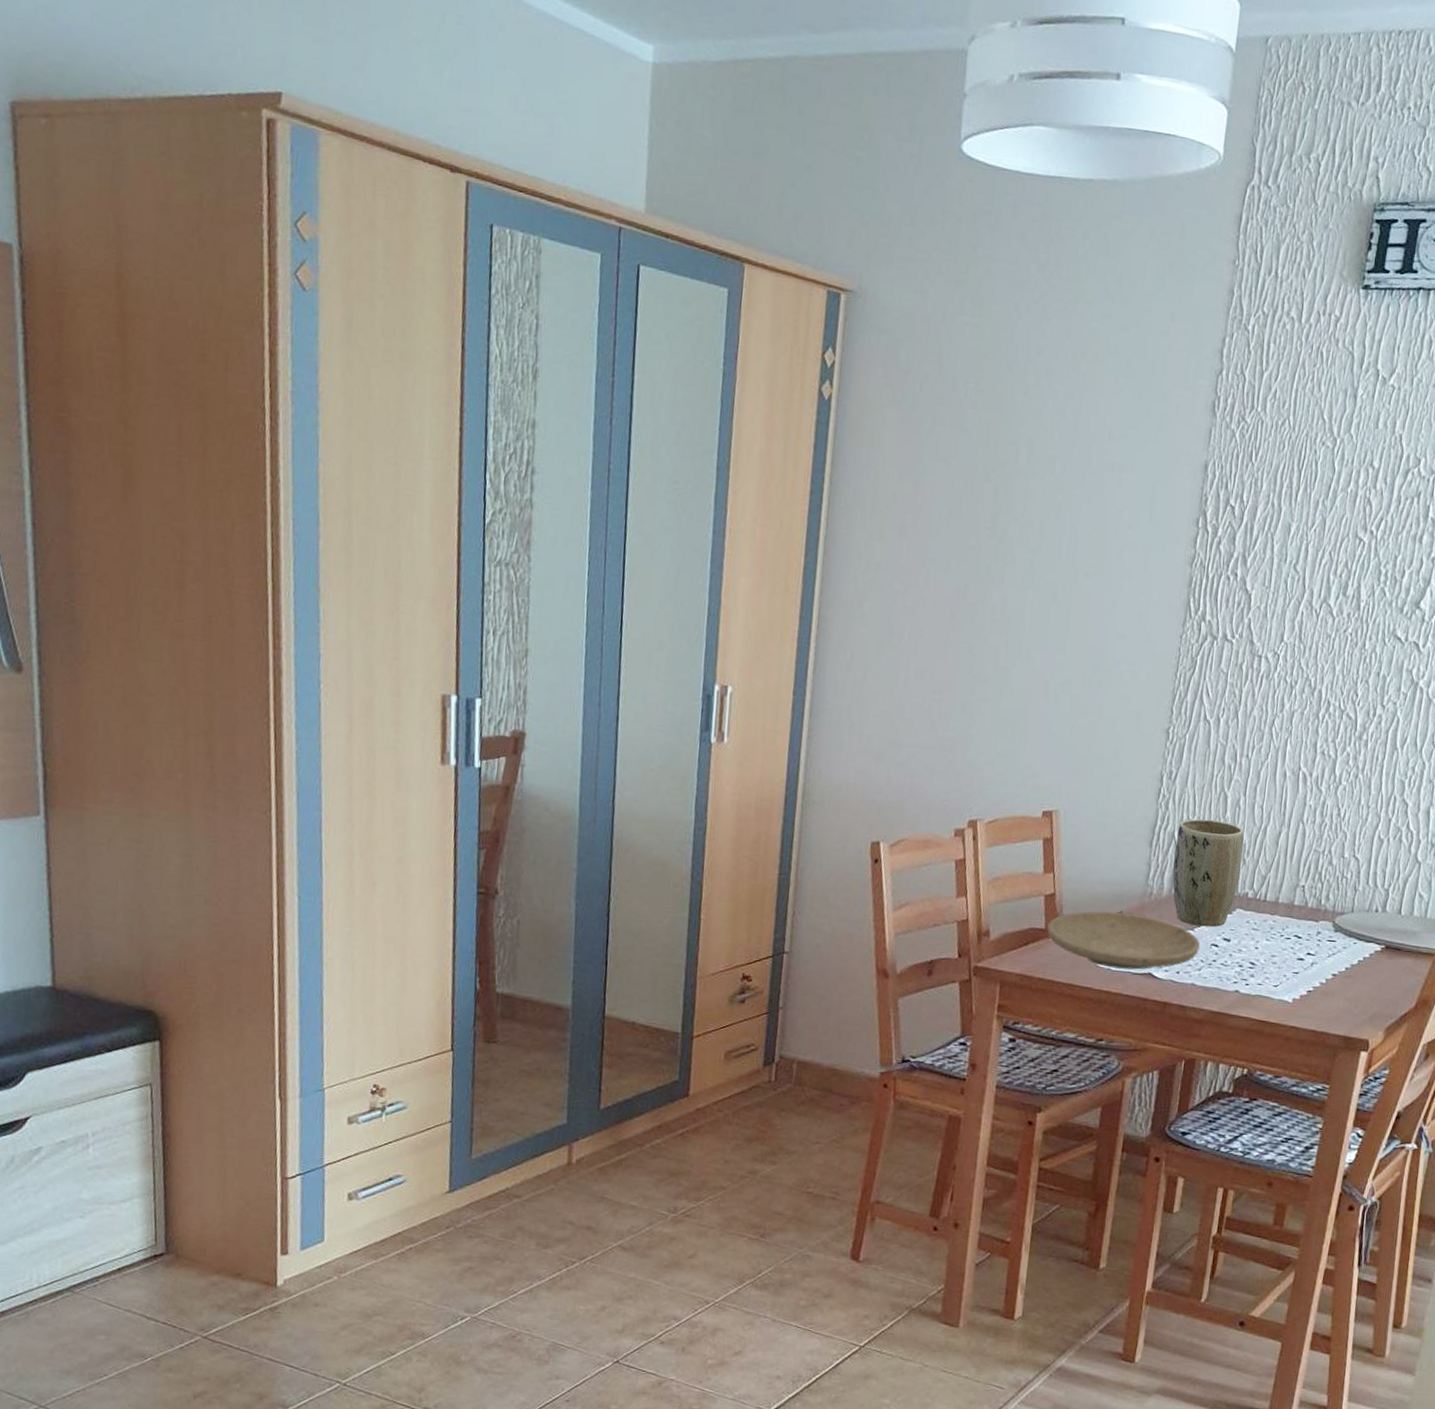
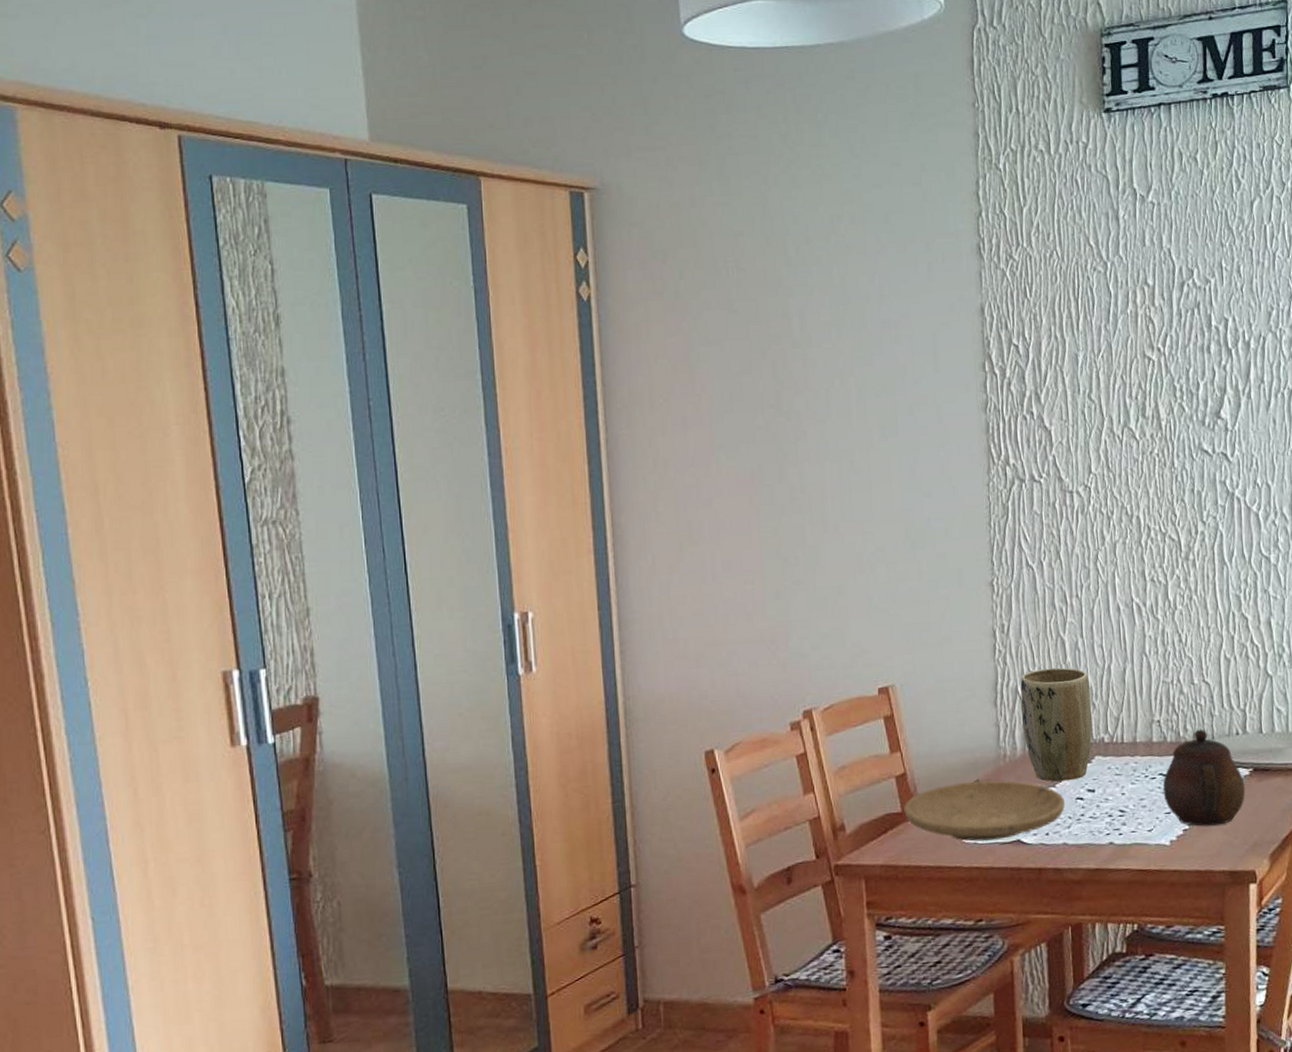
teapot: none [1294,900,1375,993] -> present [1162,729,1246,827]

